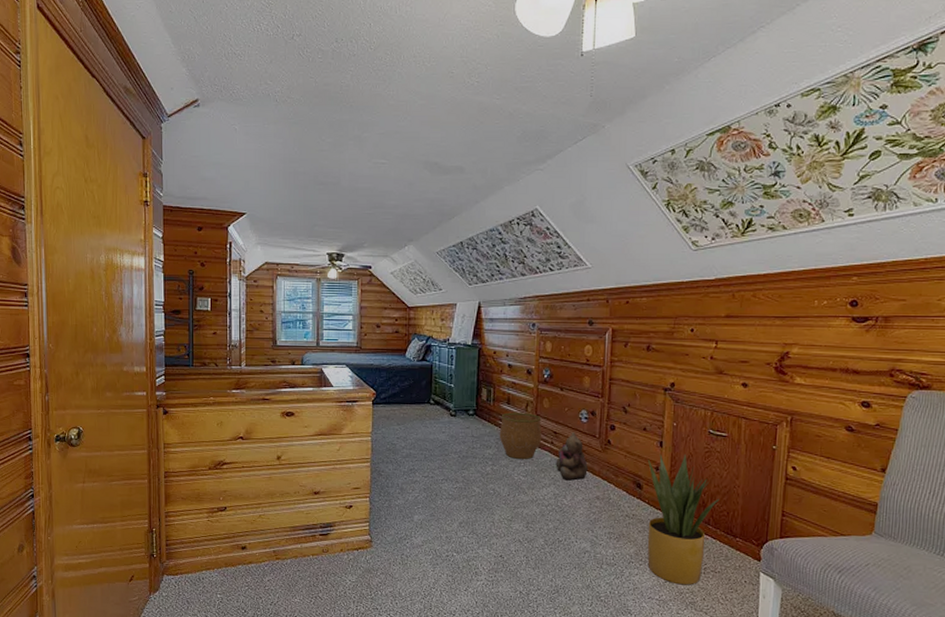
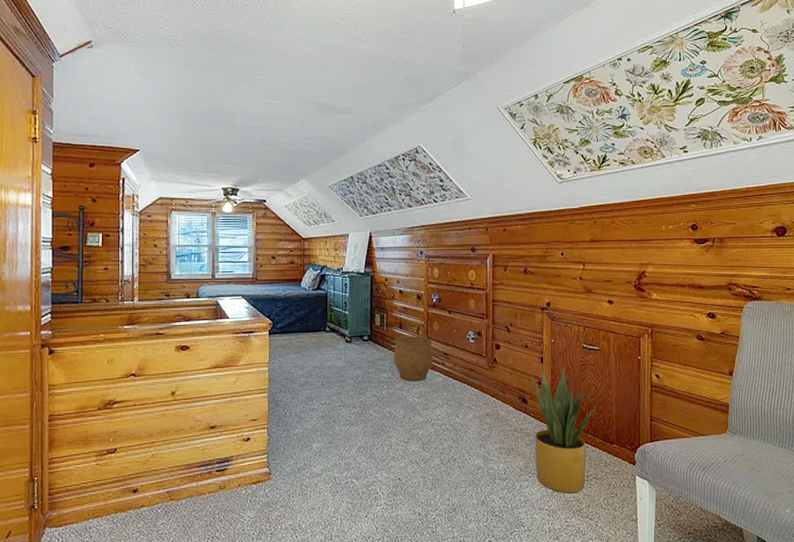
teddy bear: present [555,432,588,481] -> none [447,352,477,400]

